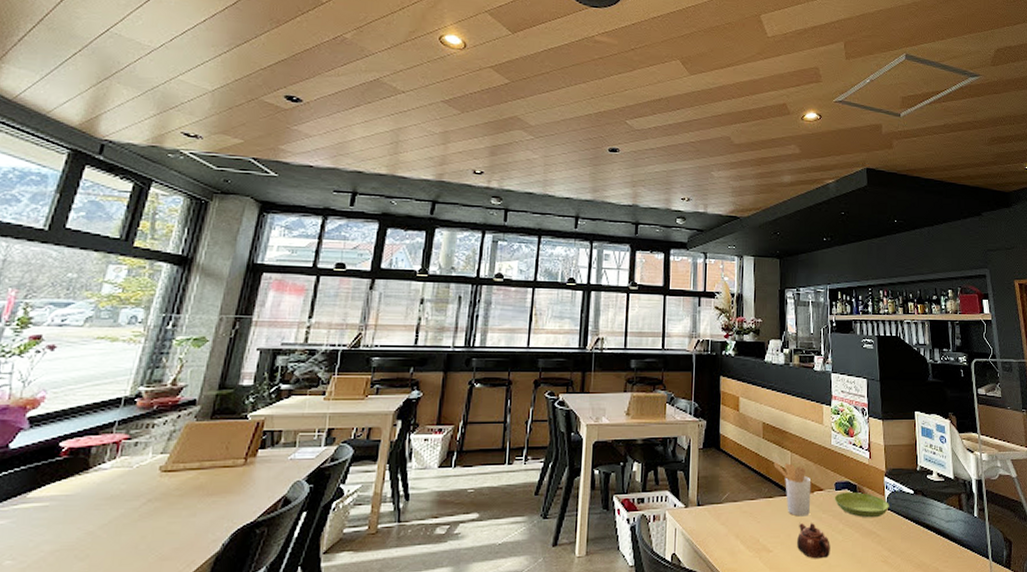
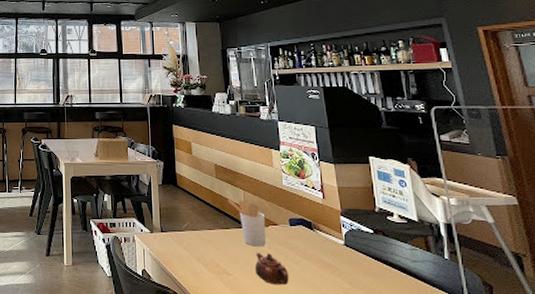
saucer: present [834,491,889,518] -> none [289,227,348,253]

